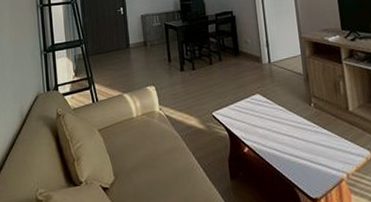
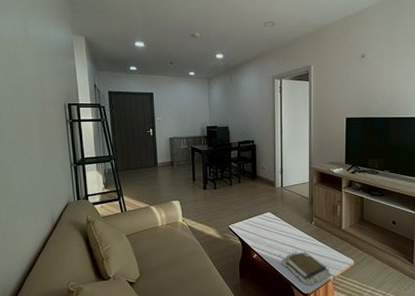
book: none [274,139,344,187] -> present [278,249,331,285]

